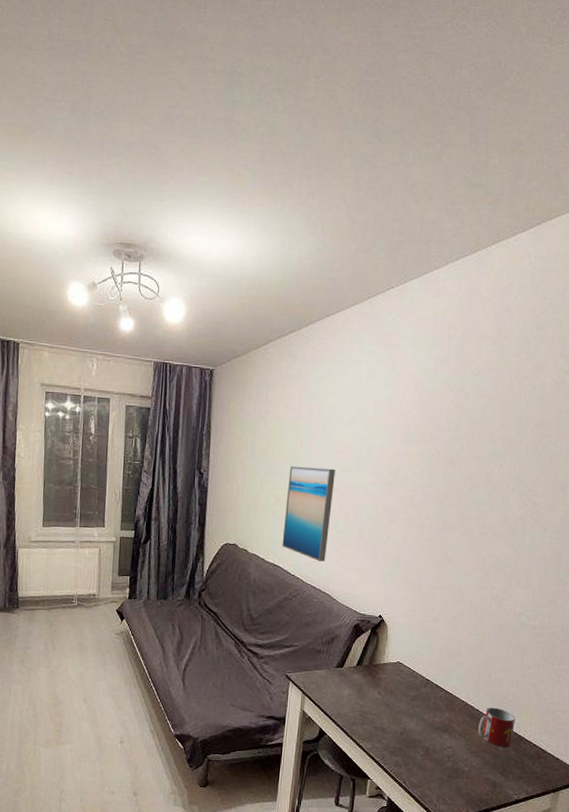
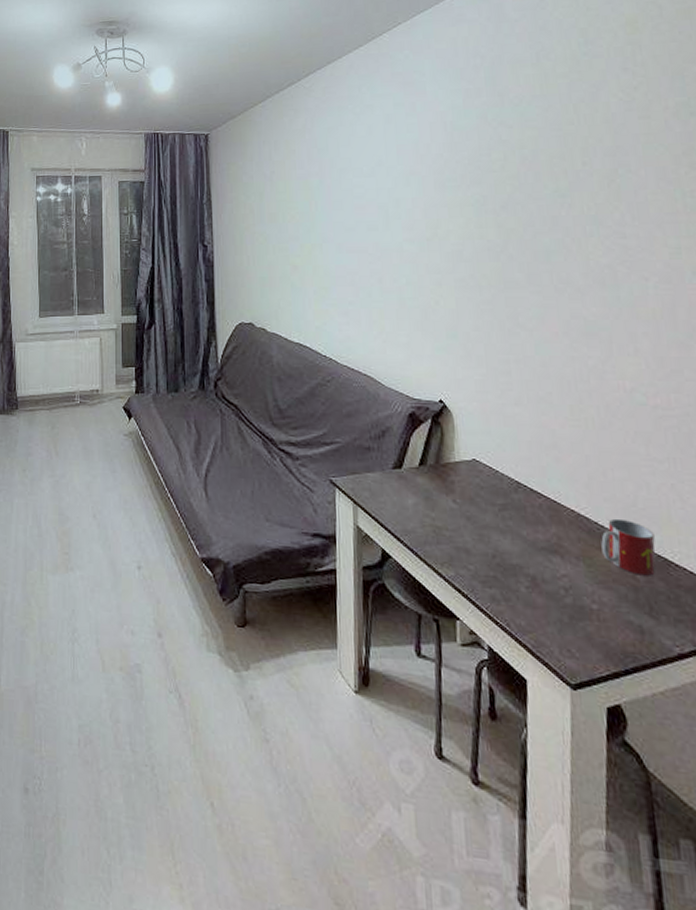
wall art: present [282,466,335,562] -> none [305,228,362,337]

